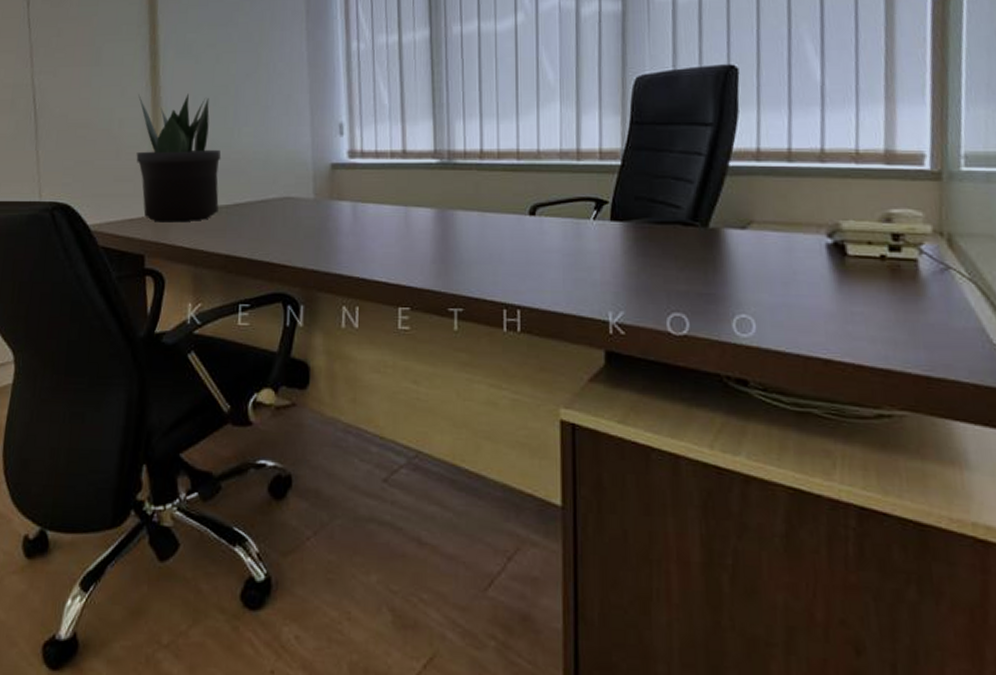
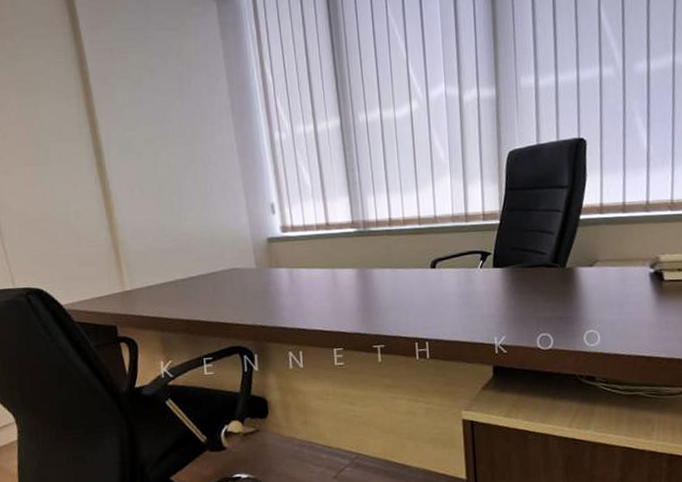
planter: present [136,93,222,223] -> none [89,185,176,298]

